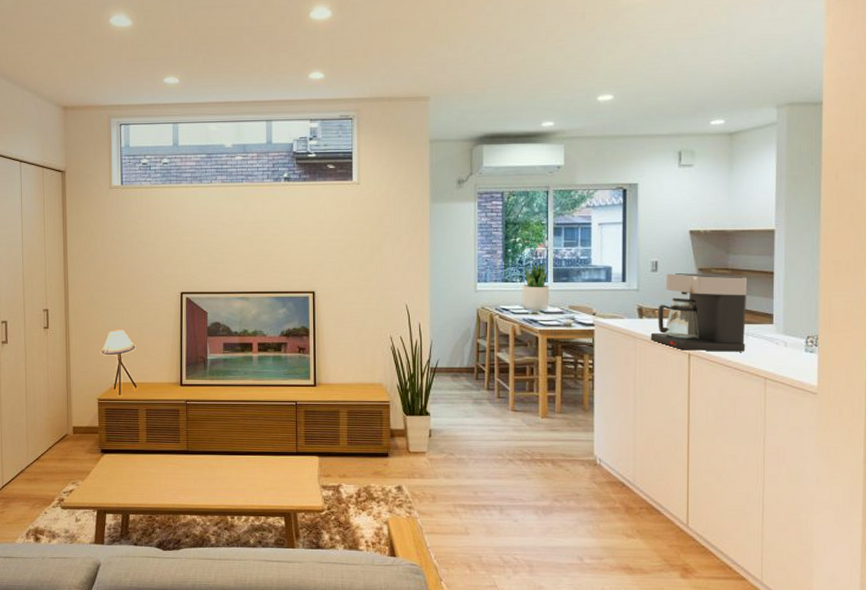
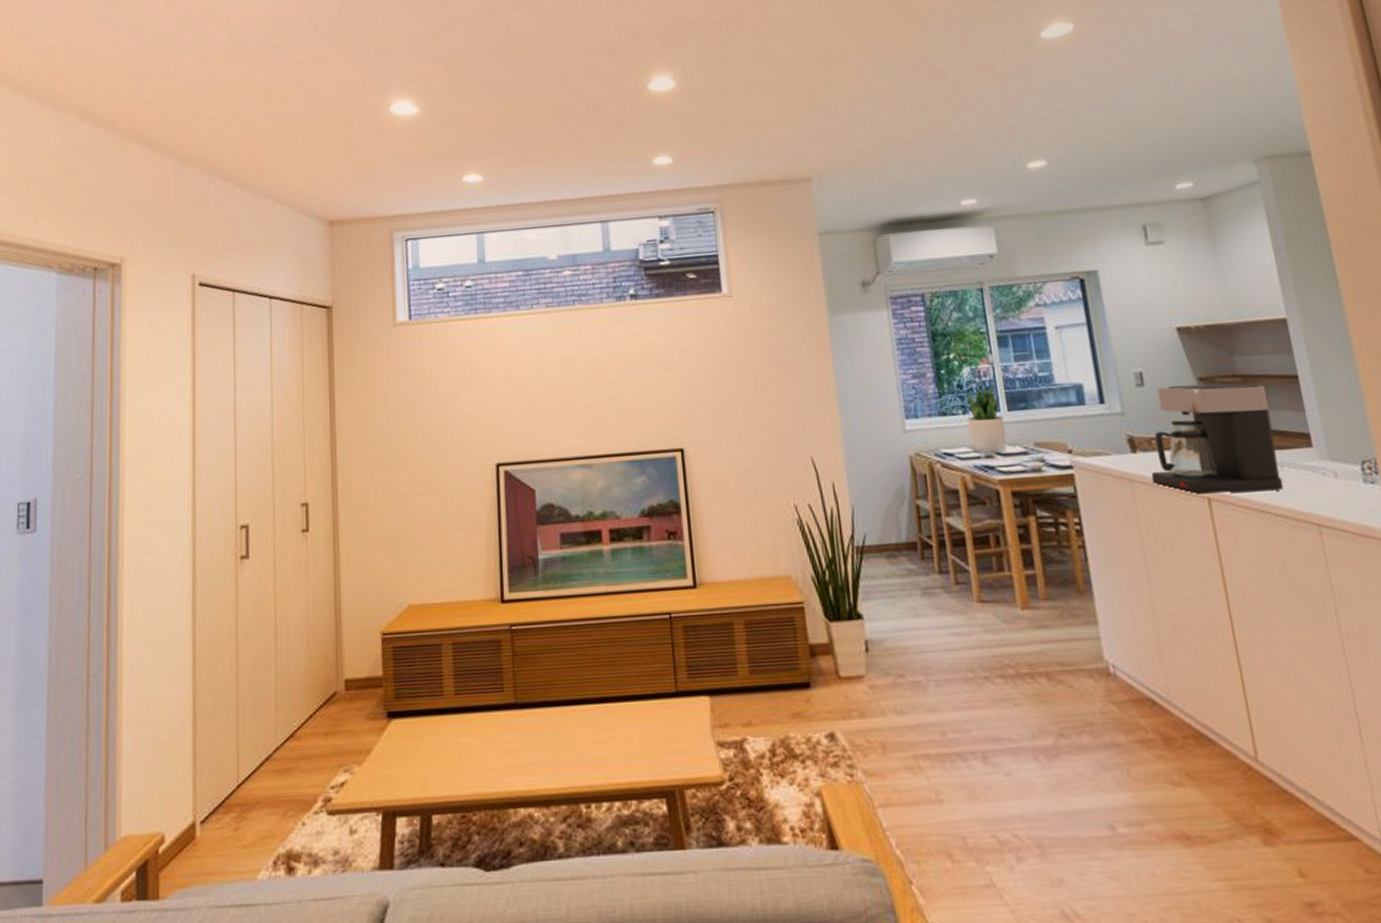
table lamp: present [101,330,138,396] -> none [385,526,439,625]

